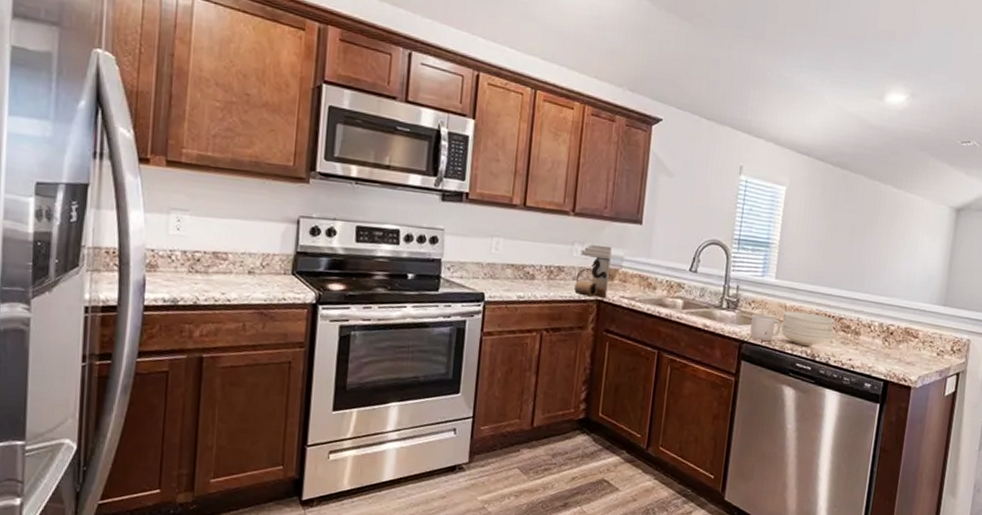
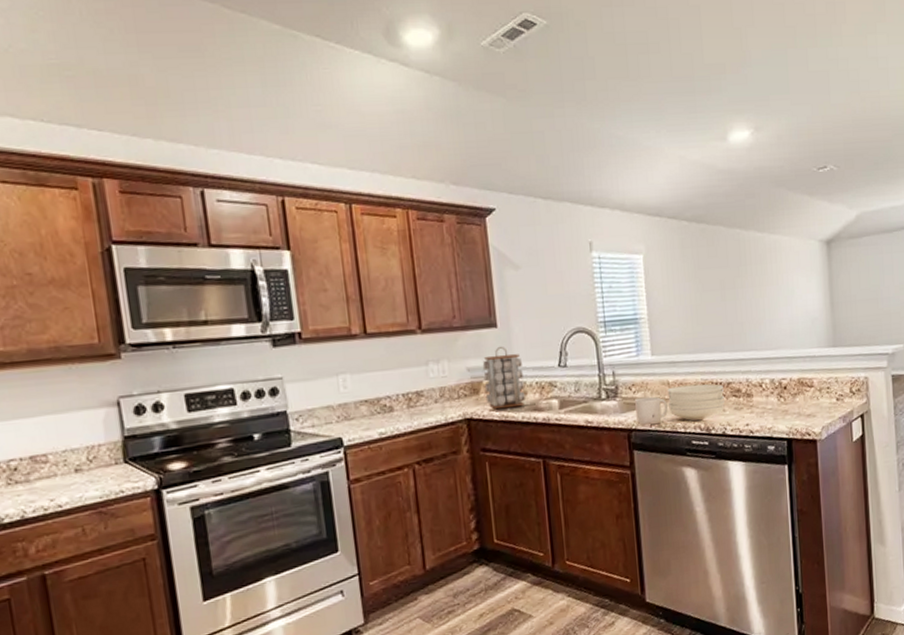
paper towel holder: present [574,244,612,299] -> none [436,358,476,419]
spice rack: none [618,241,658,300] -> present [482,346,525,410]

